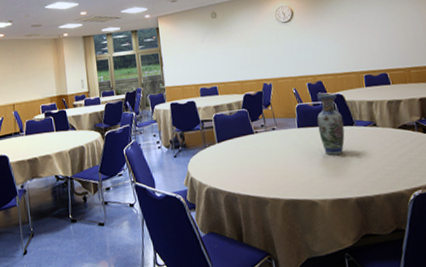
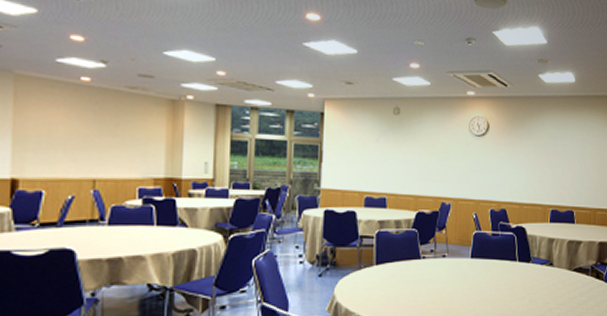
vase: present [317,93,345,155] -> none [492,224,520,292]

